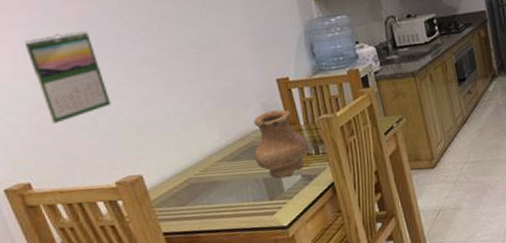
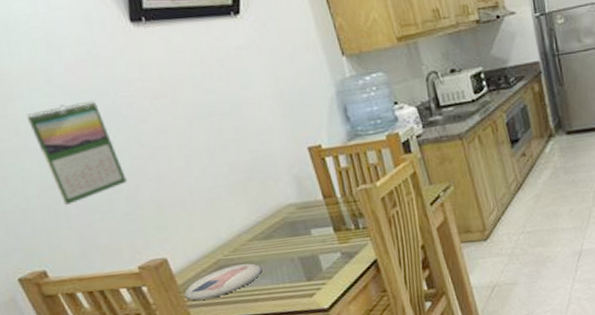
plate: none [156,182,229,215] -> present [184,263,262,301]
vase: present [253,110,309,179] -> none [285,181,348,258]

